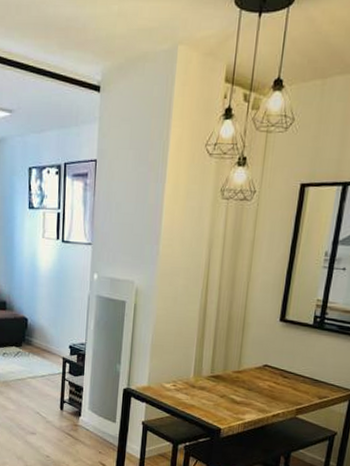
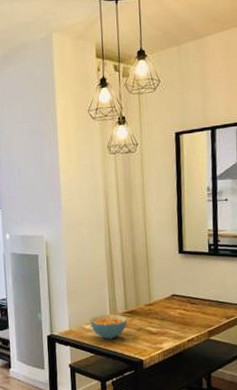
cereal bowl: none [170,375,212,402] -> present [89,314,128,339]

